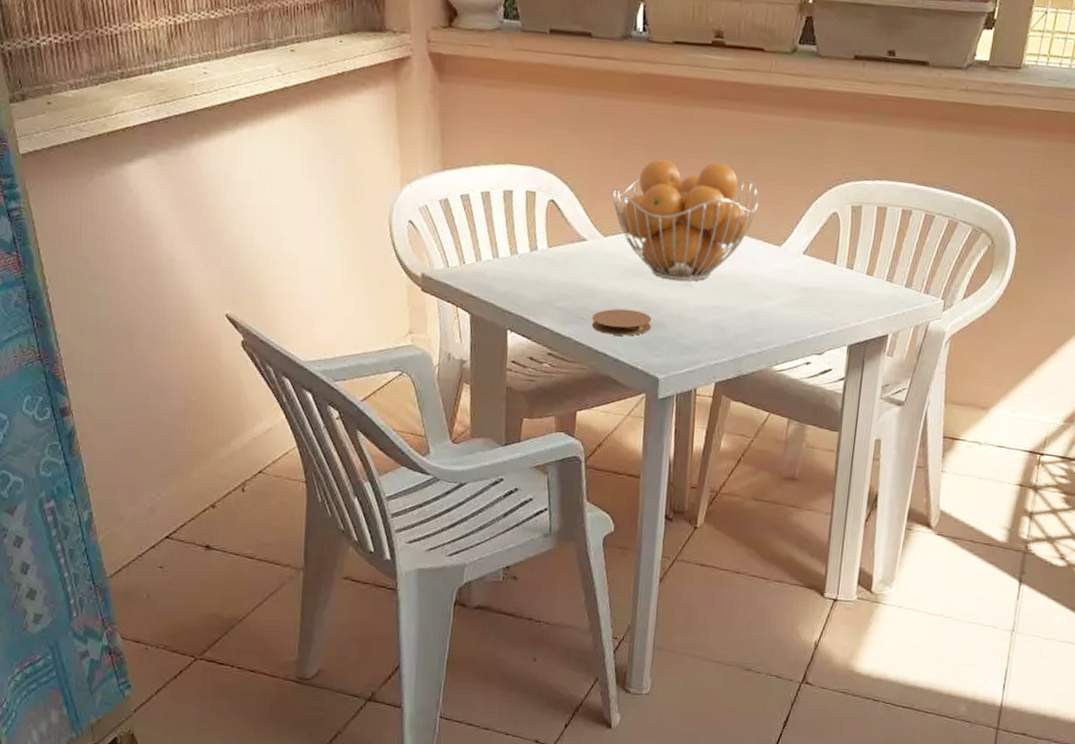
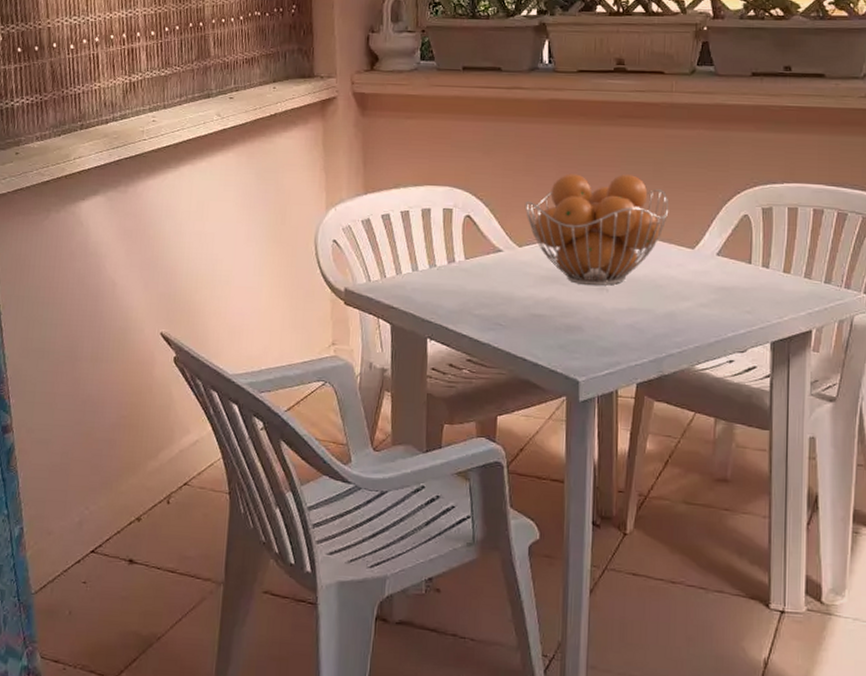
coaster: present [591,308,652,336] -> none [509,314,569,340]

